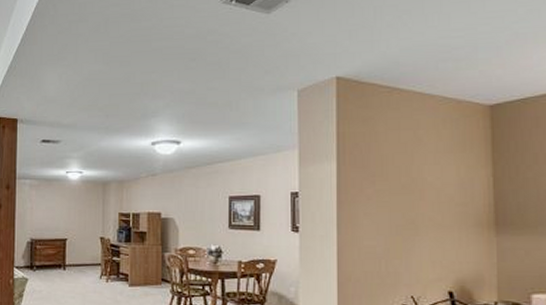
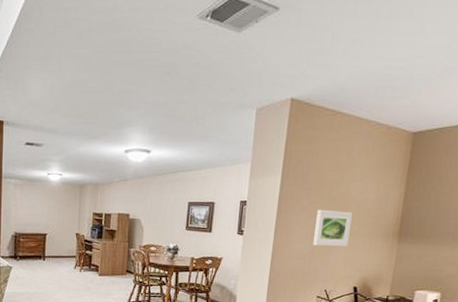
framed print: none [385,198,432,242] -> present [312,209,353,247]

